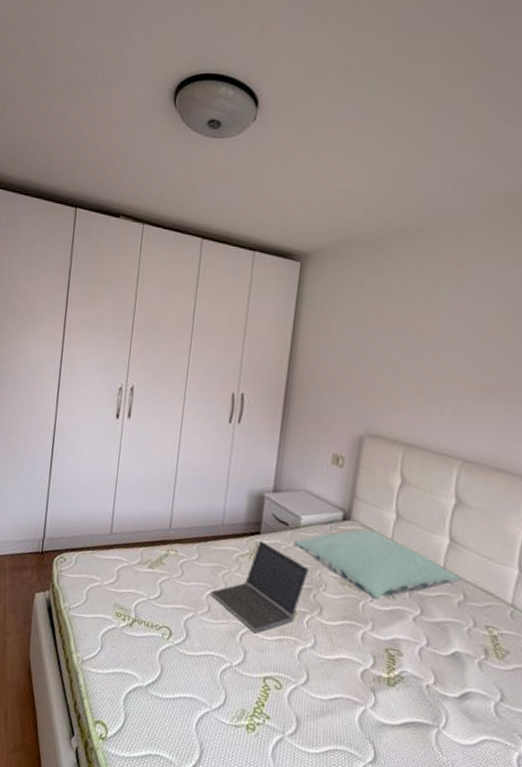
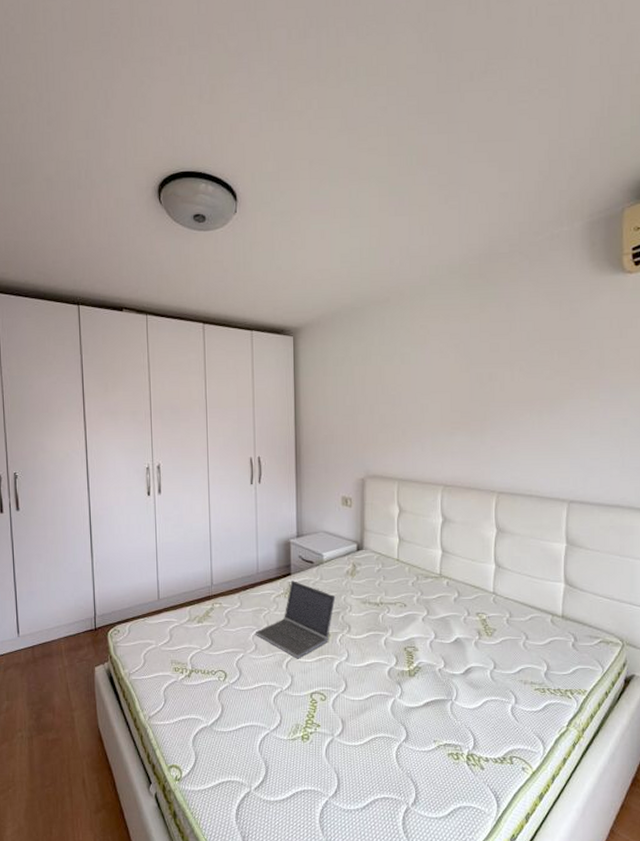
pillow: present [293,529,462,600] -> none [320,555,455,610]

